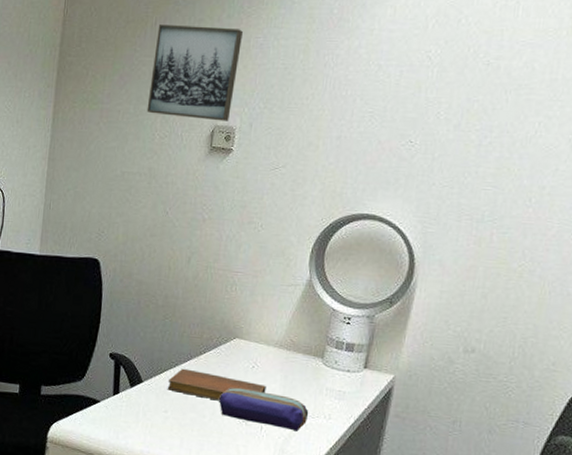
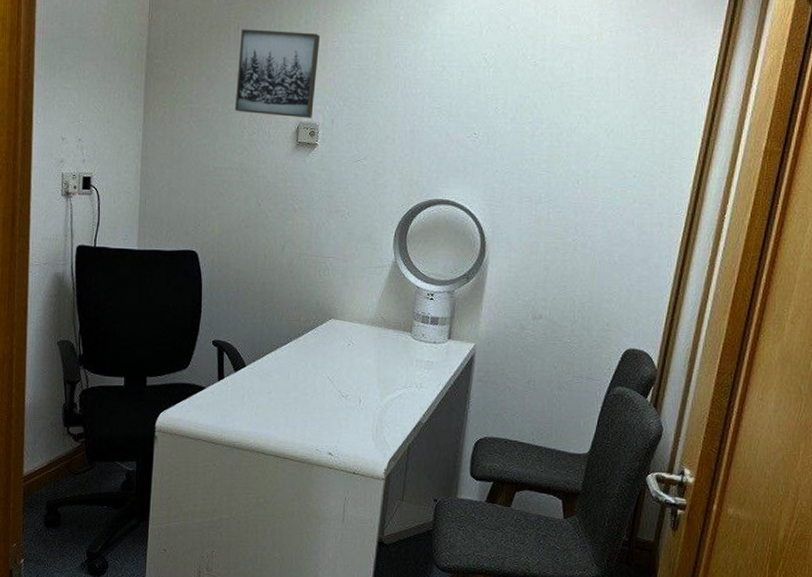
notebook: present [167,368,266,401] -> none [270,350,362,379]
pencil case: present [219,387,309,432] -> none [319,365,402,402]

